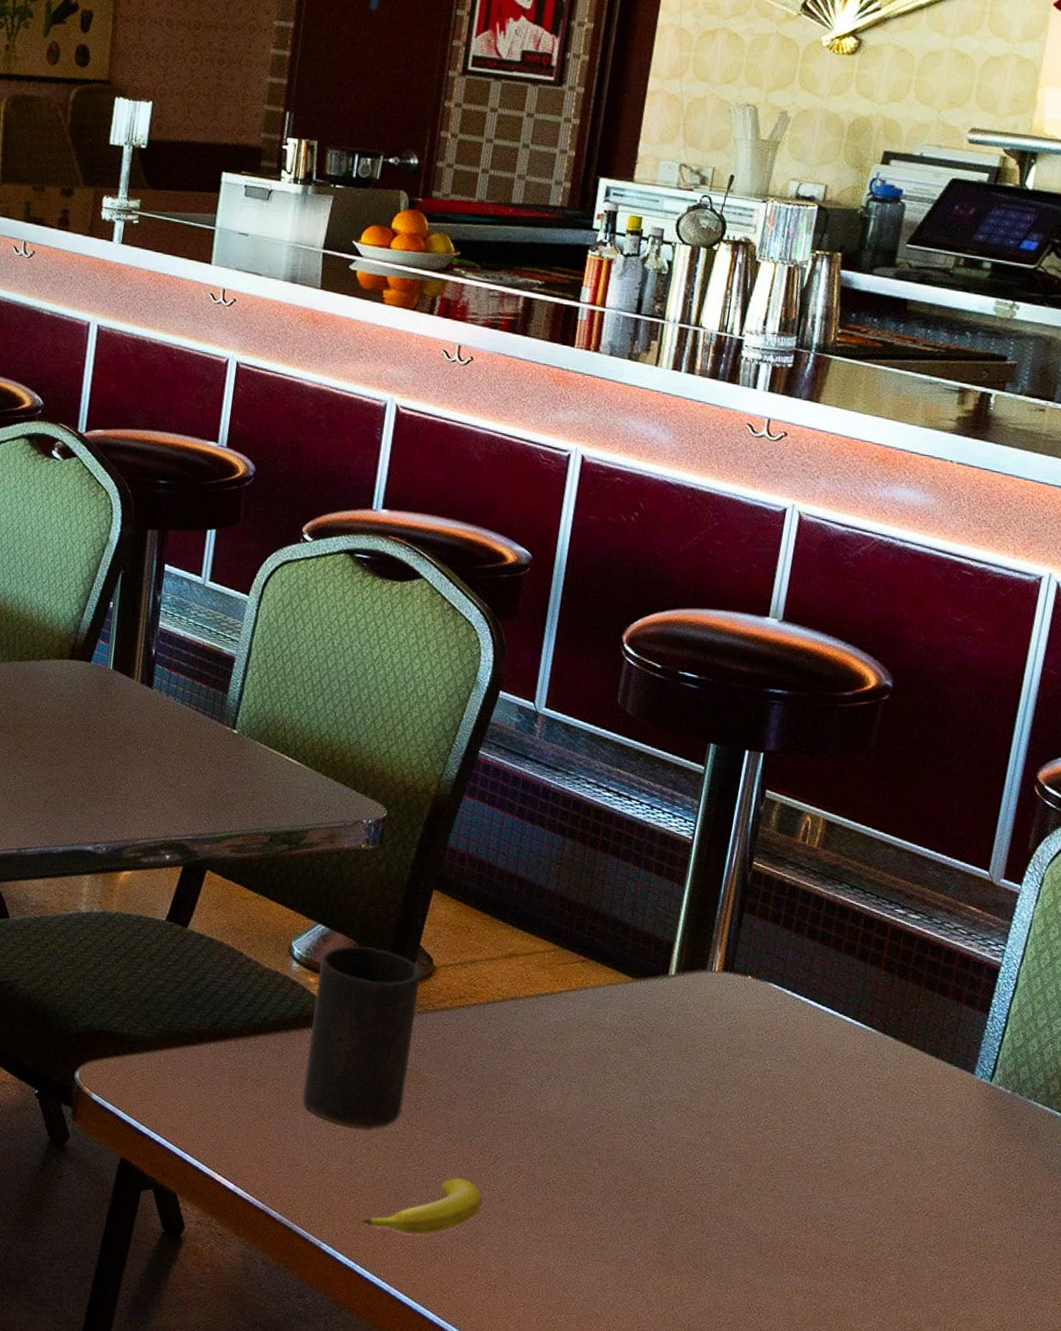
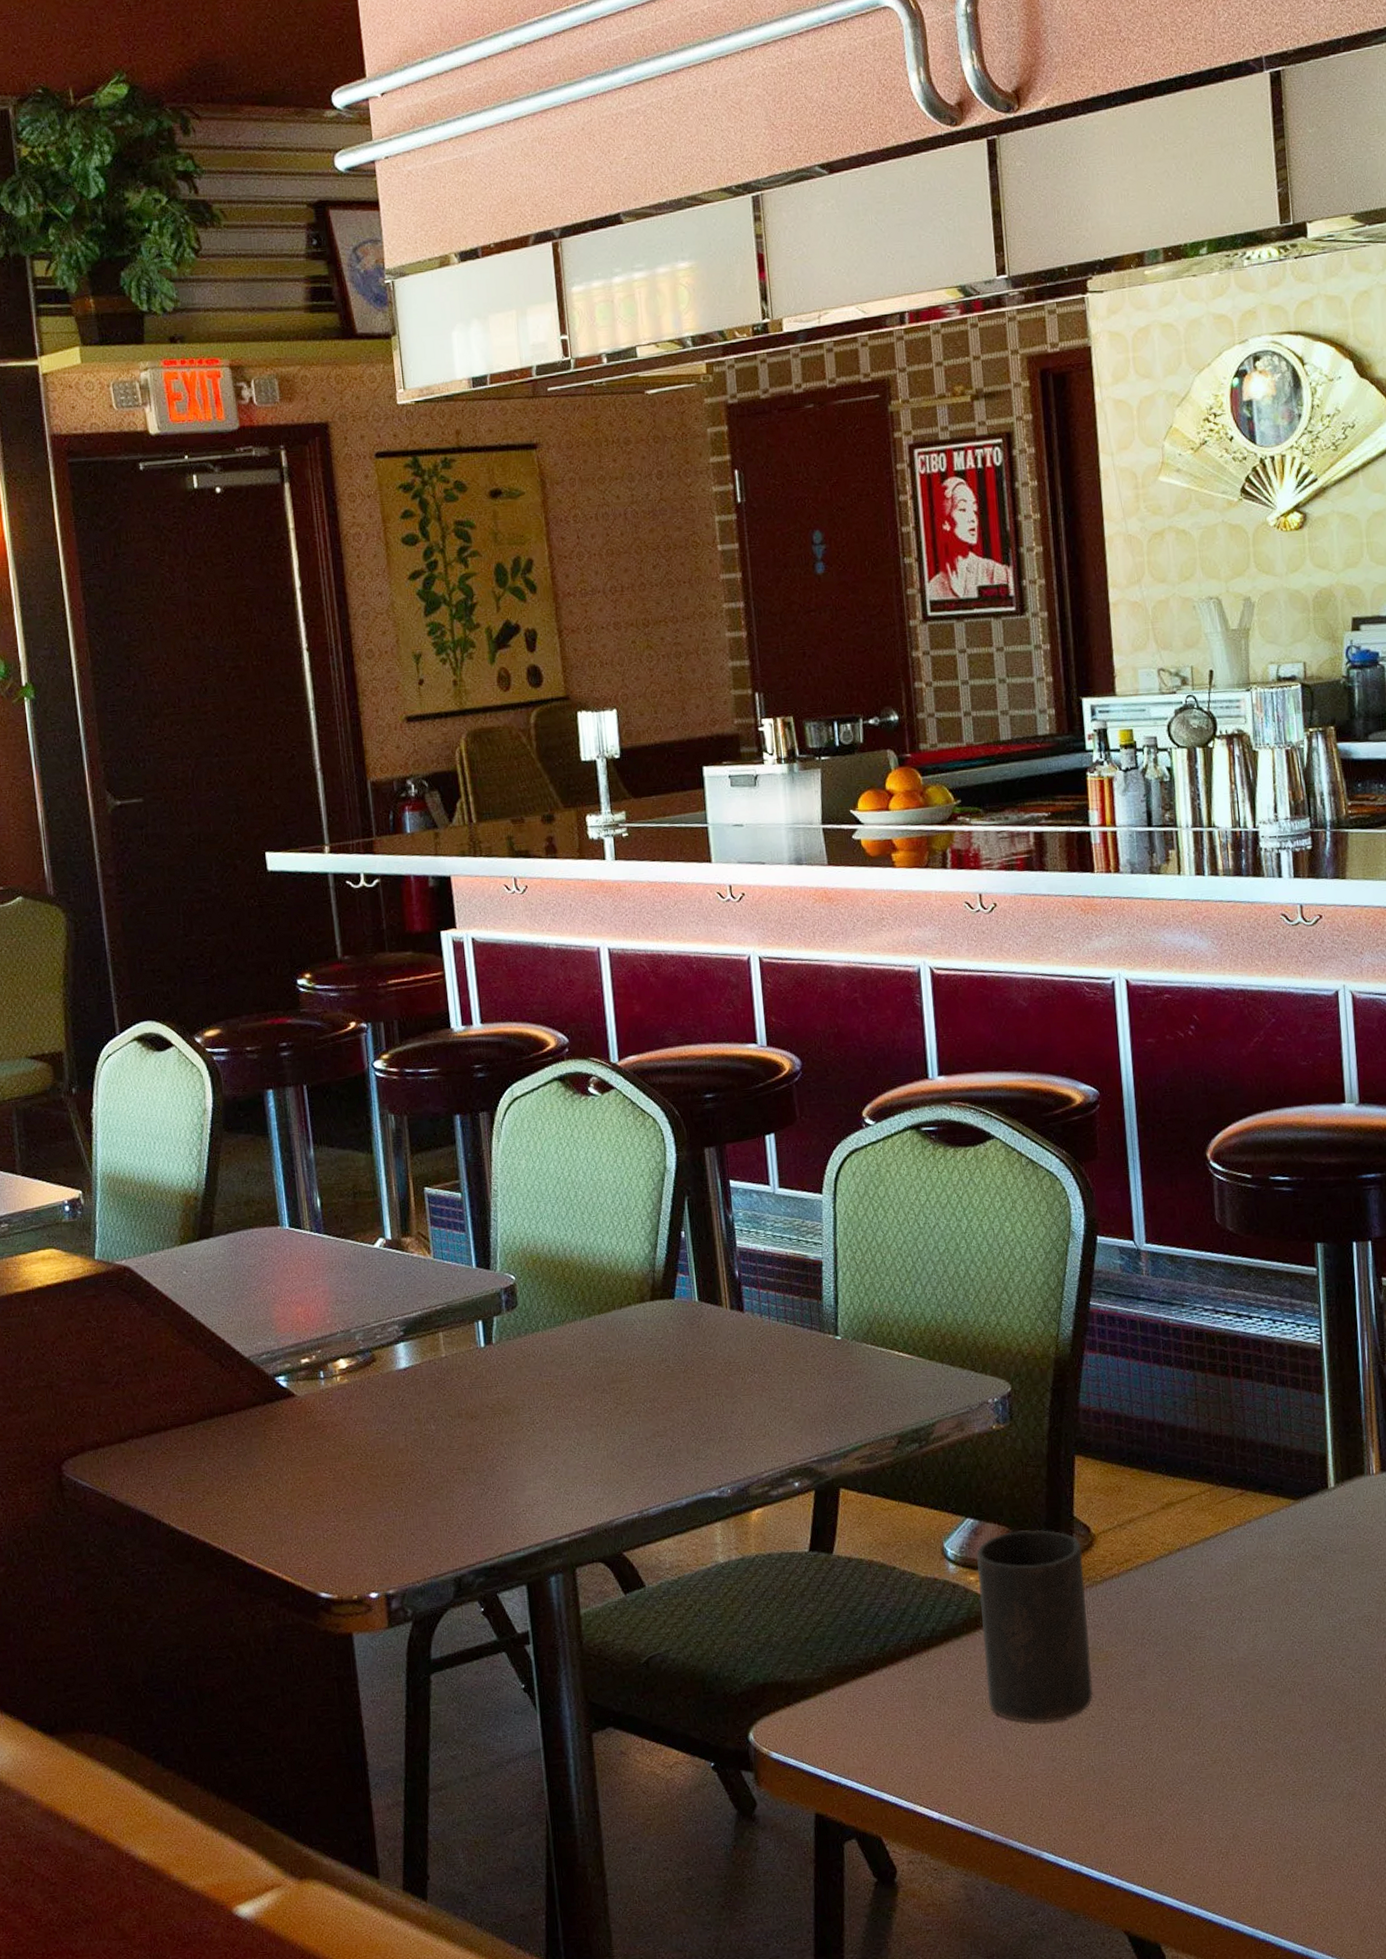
banana: present [361,1178,482,1235] -> none [1077,1749,1195,1823]

